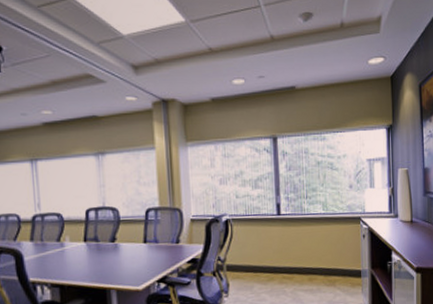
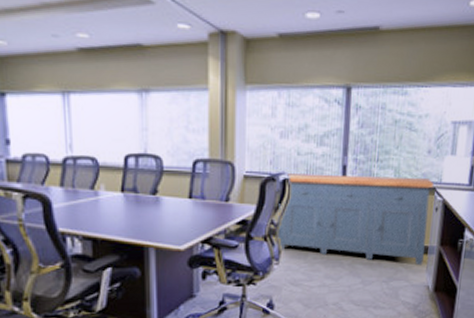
sideboard: none [224,210,359,289] -> present [277,174,434,266]

